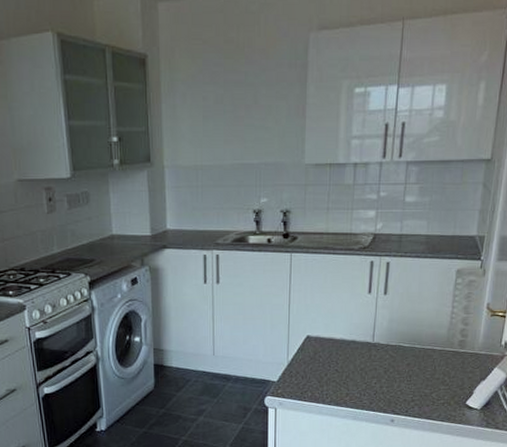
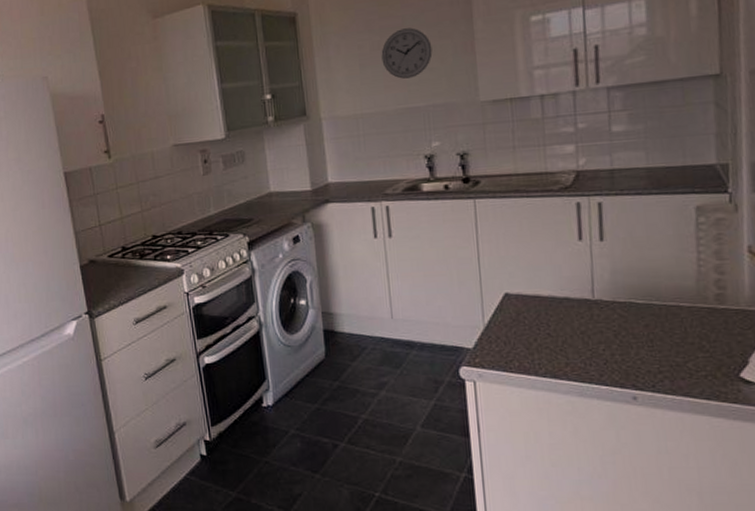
wall clock: none [223,85,269,135] -> present [381,28,433,79]

